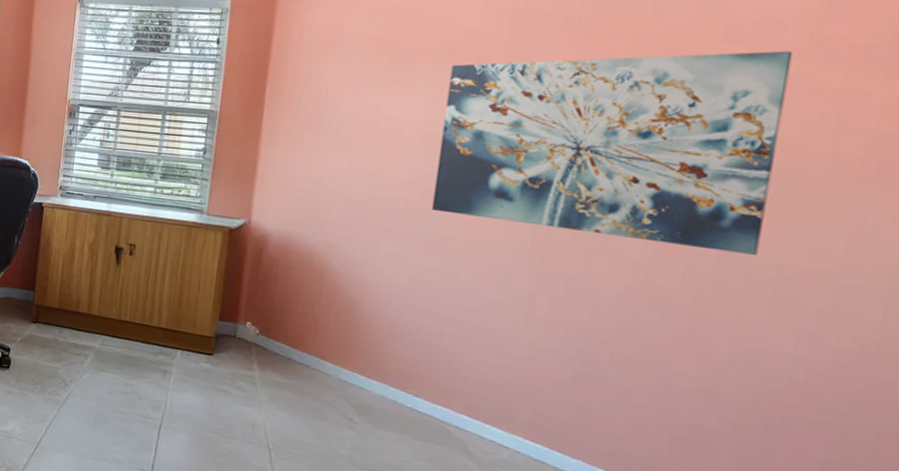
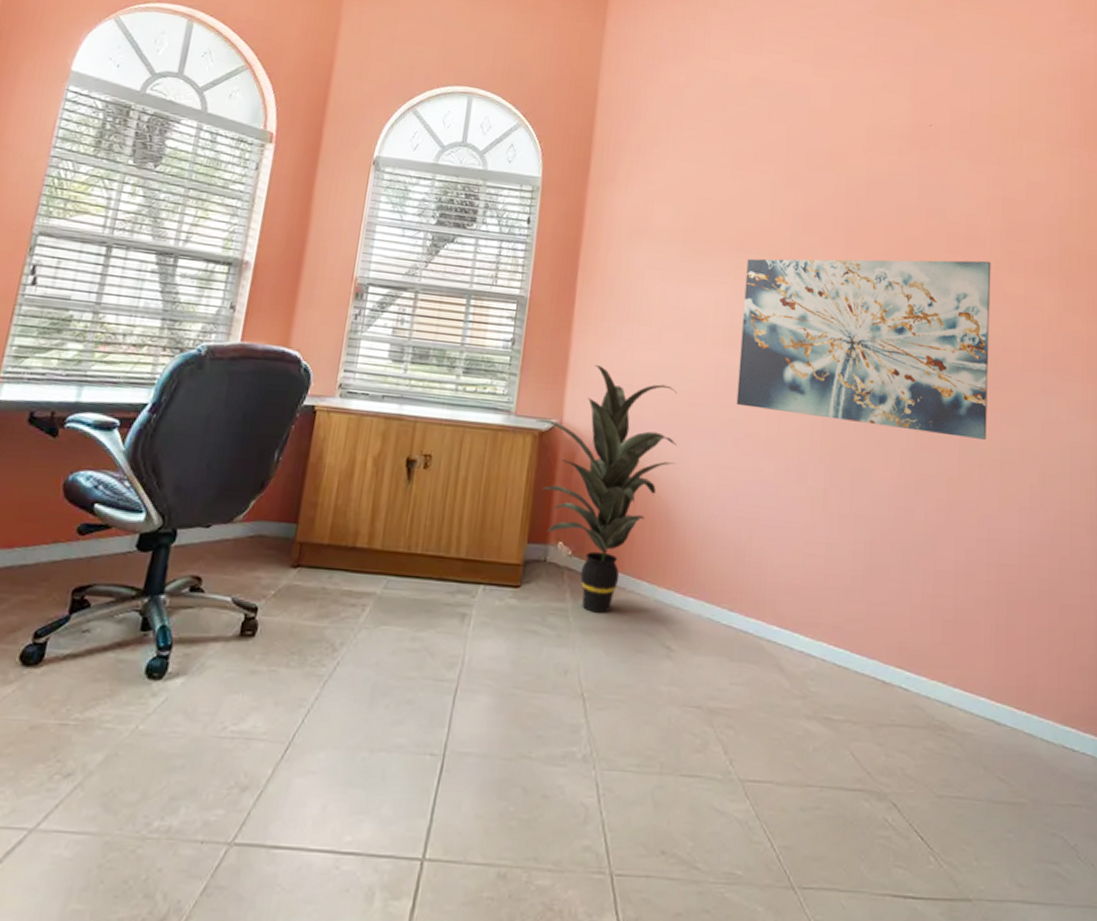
indoor plant: none [225,172,367,384] -> present [535,365,678,613]

